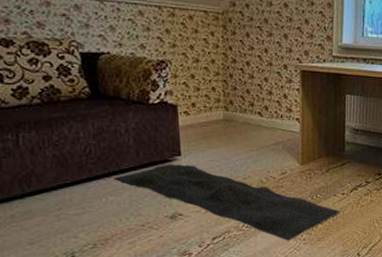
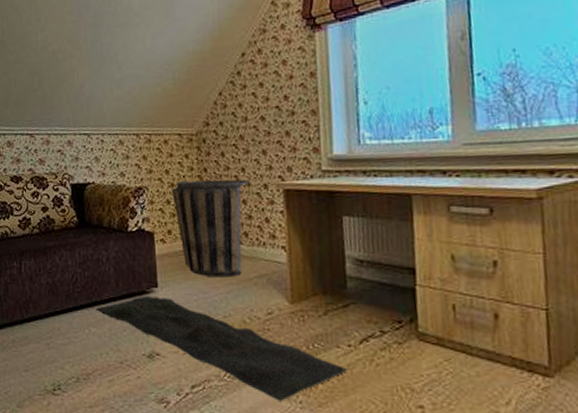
basket: none [197,56,271,146] -> present [172,179,249,278]

